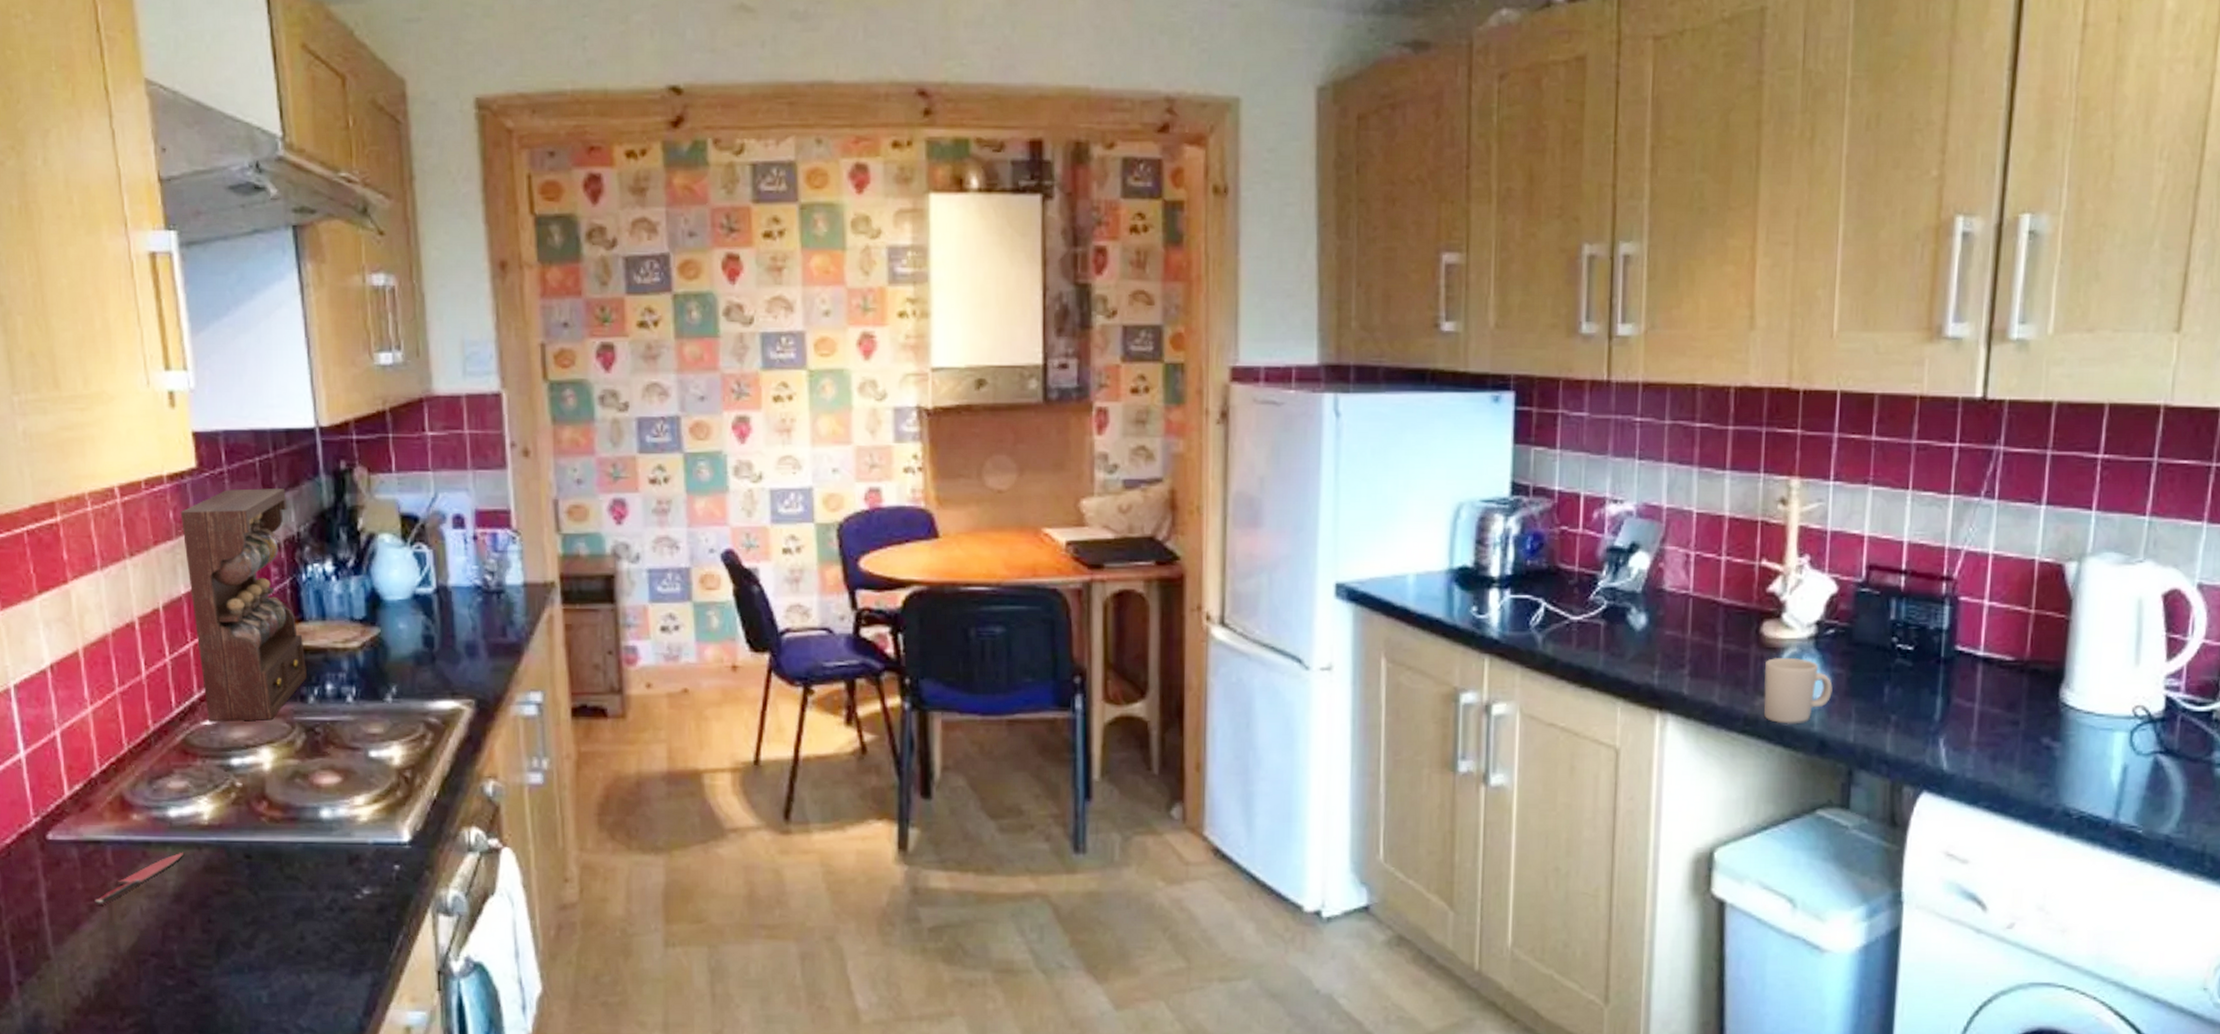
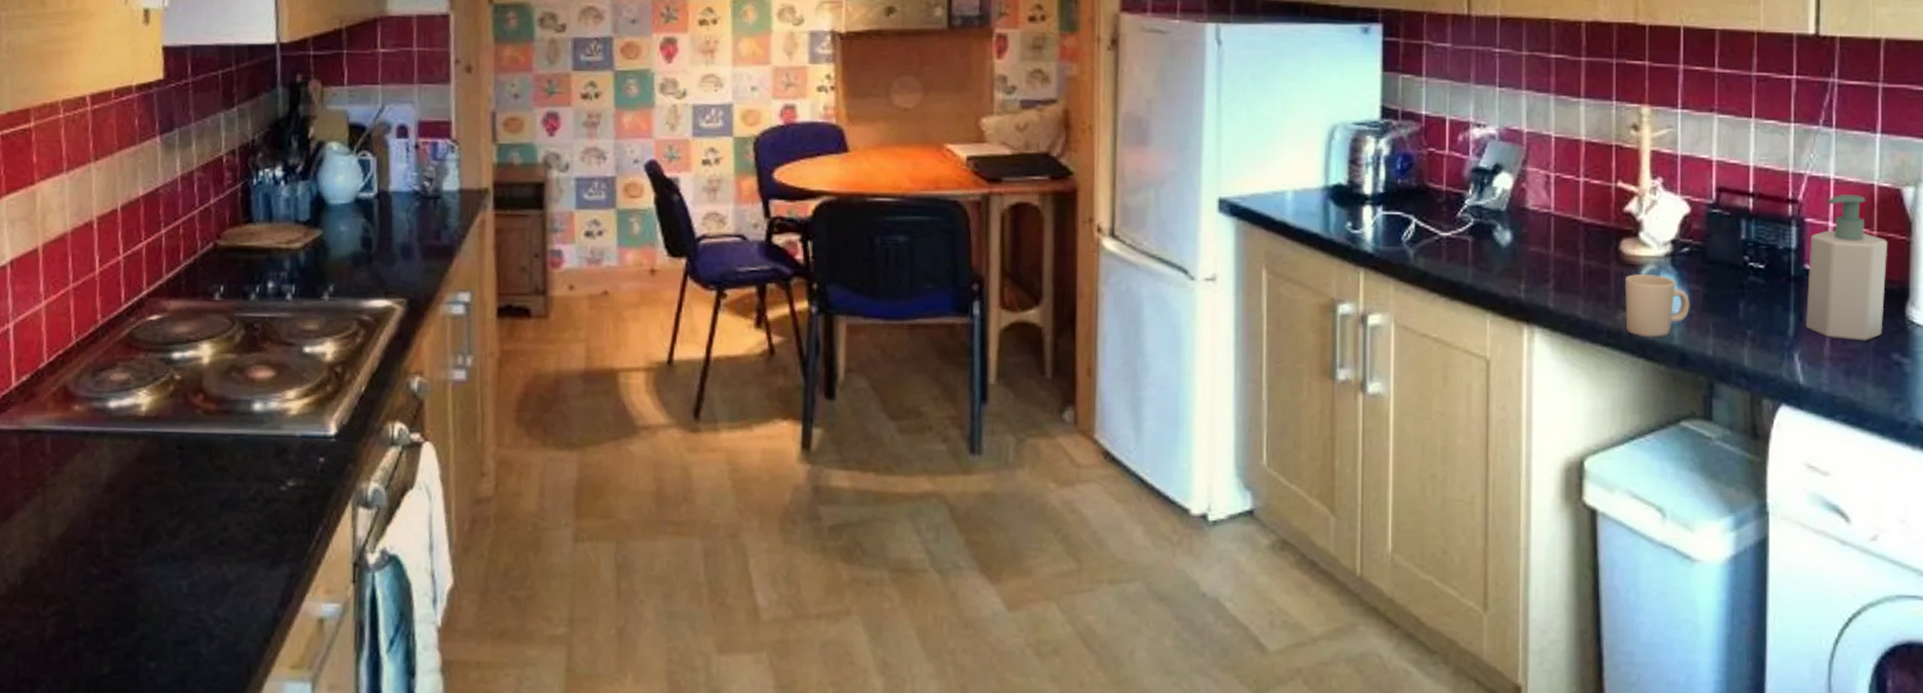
knife: present [94,852,184,905] -> none [30,442,120,494]
spice rack: present [181,488,307,723] -> none [145,99,251,319]
soap bottle: none [1953,571,2046,725] -> present [1806,194,1888,341]

